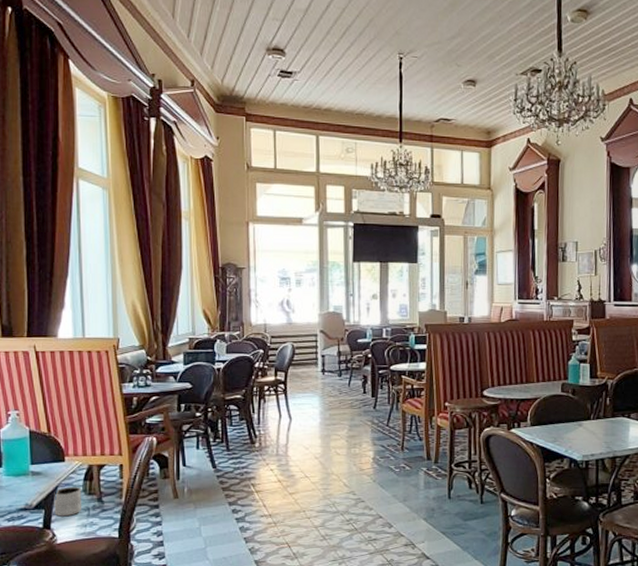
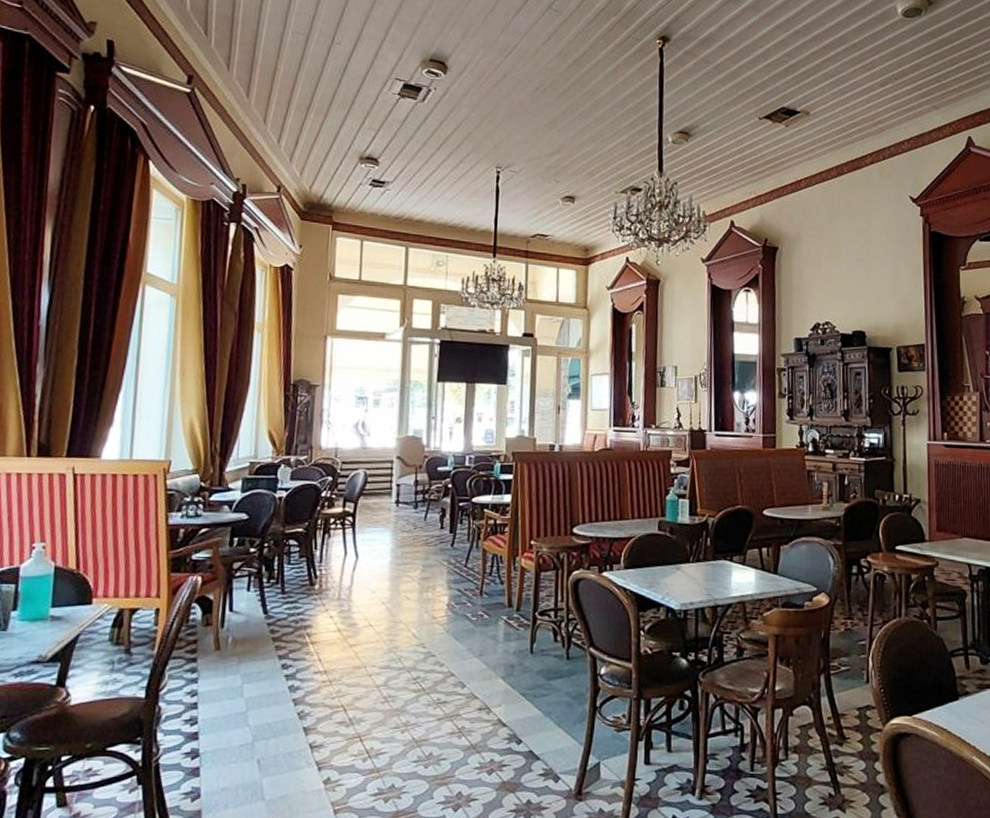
planter: present [54,487,81,517] -> none [72,635,107,672]

